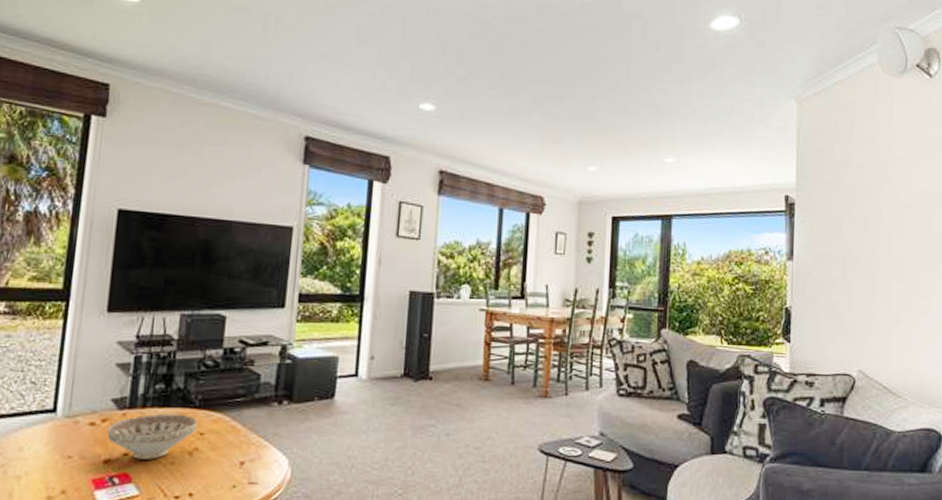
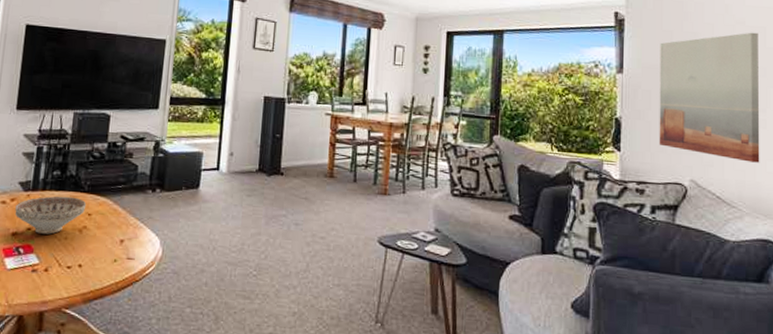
wall art: none [828,216,925,351] -> present [659,32,760,163]

